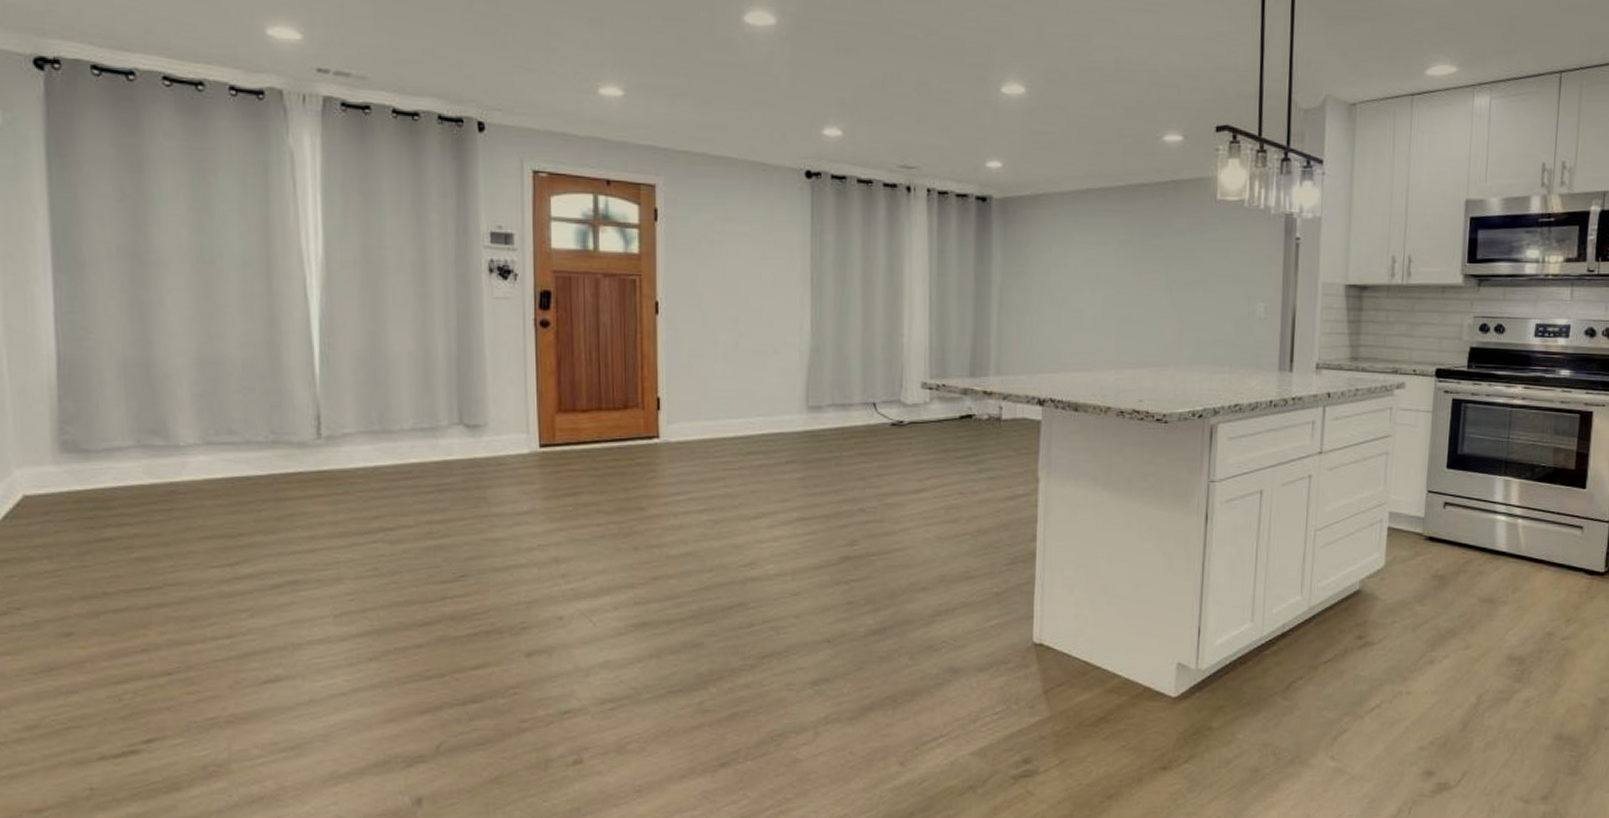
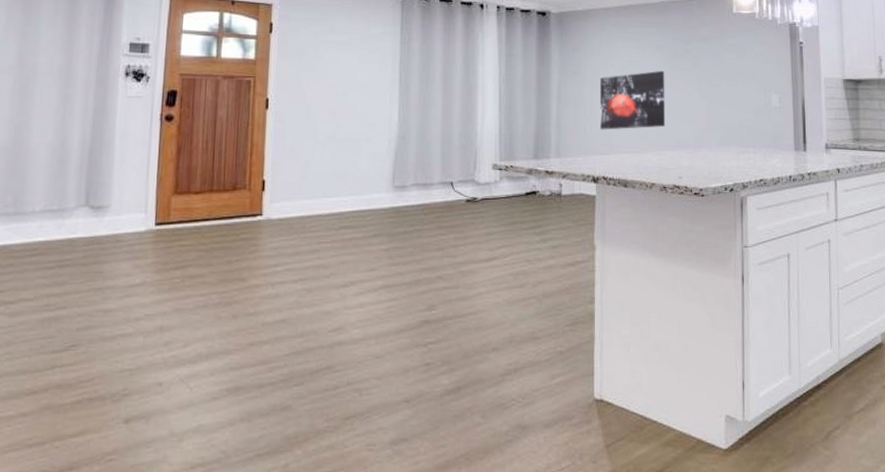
wall art: none [1049,271,1129,344] -> present [600,70,666,130]

